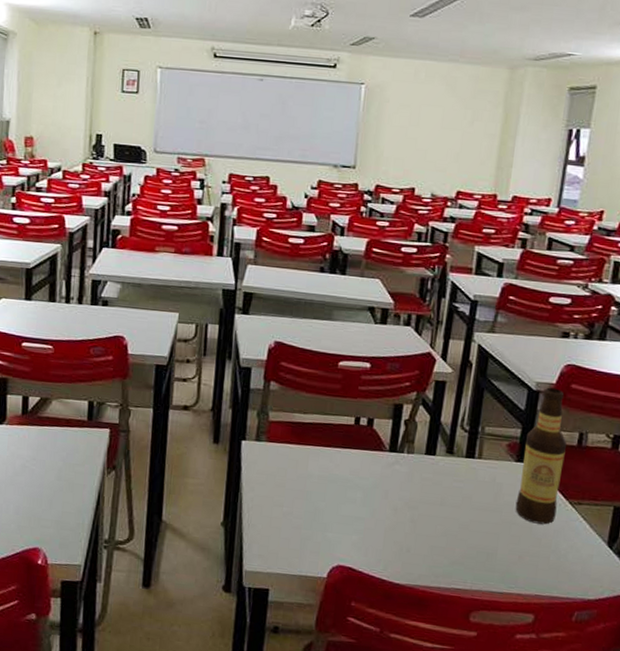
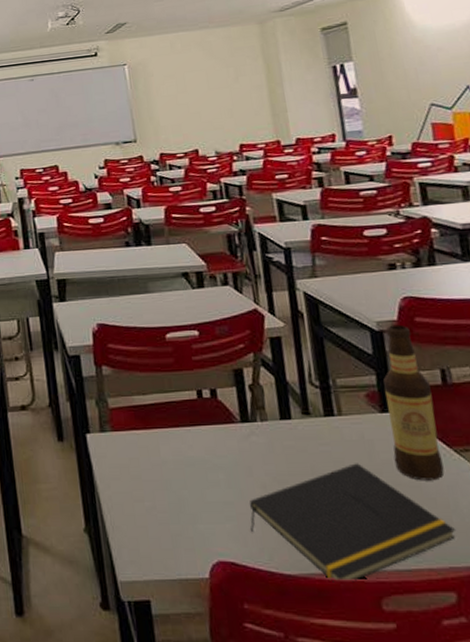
notepad: none [374,500,551,596] -> present [249,463,457,582]

